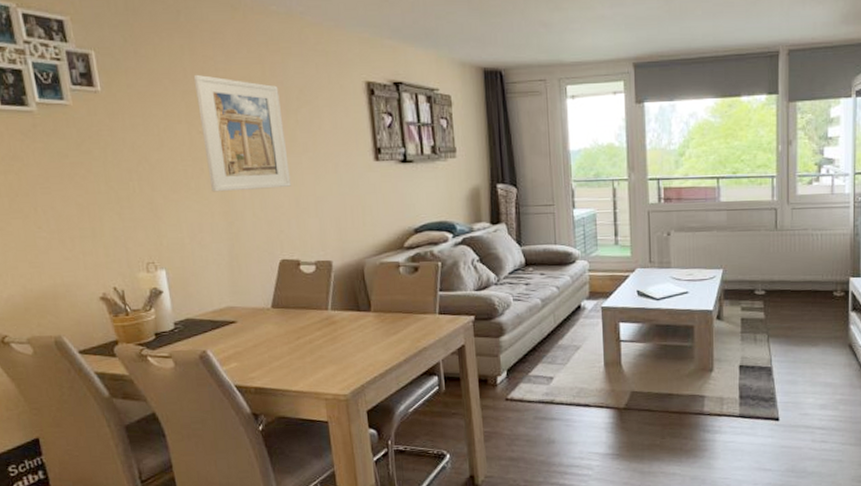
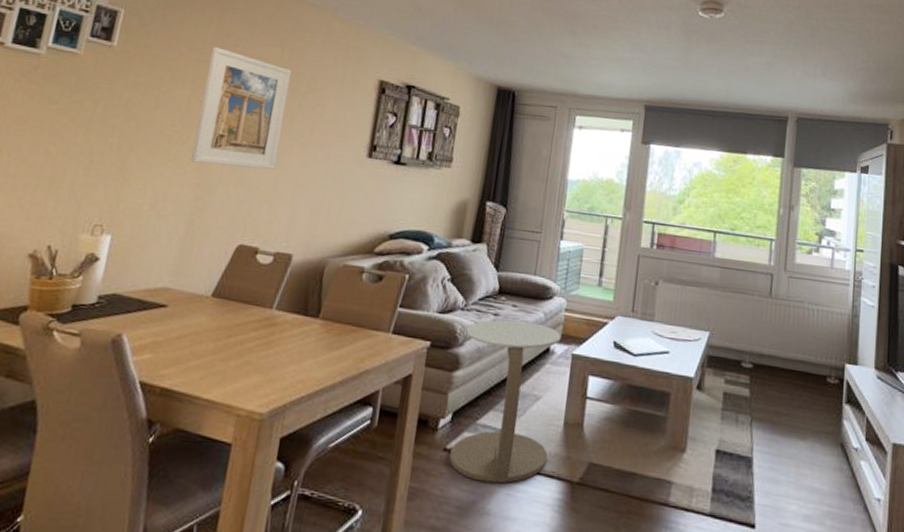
side table: none [503,286,595,419] -> present [449,319,561,484]

